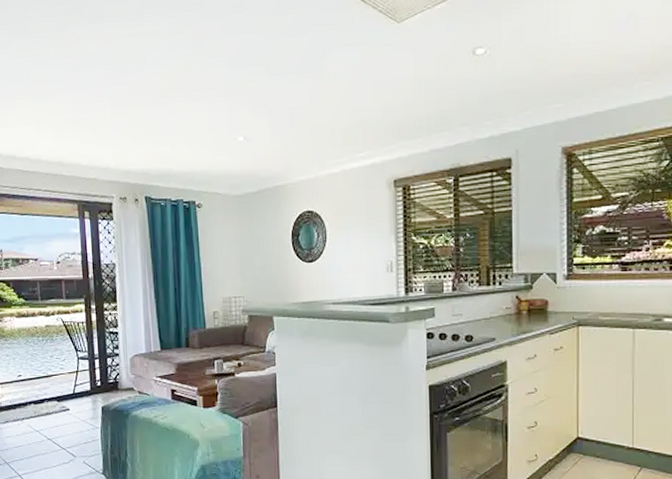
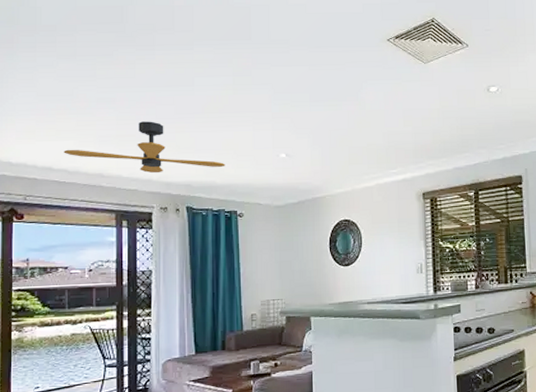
ceiling fan: none [24,103,182,161] -> present [63,121,226,174]

